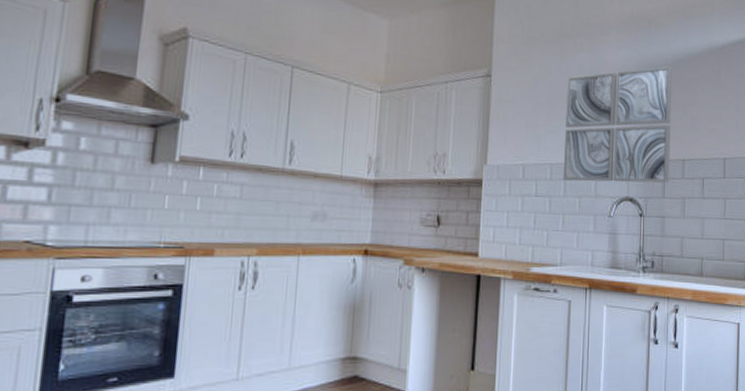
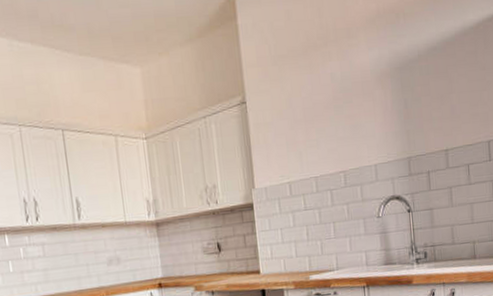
wall art: present [562,66,673,183] -> none [320,57,434,191]

